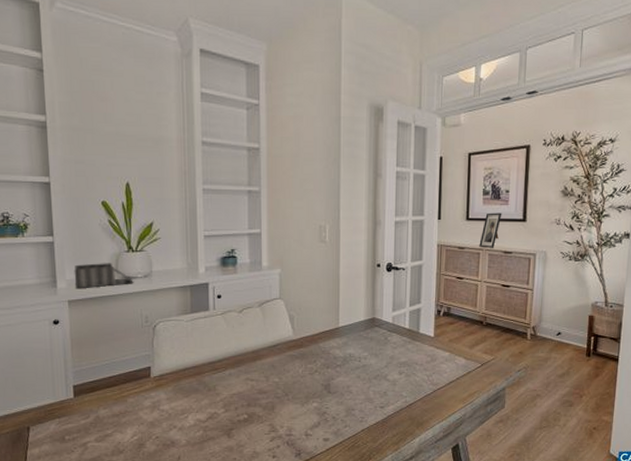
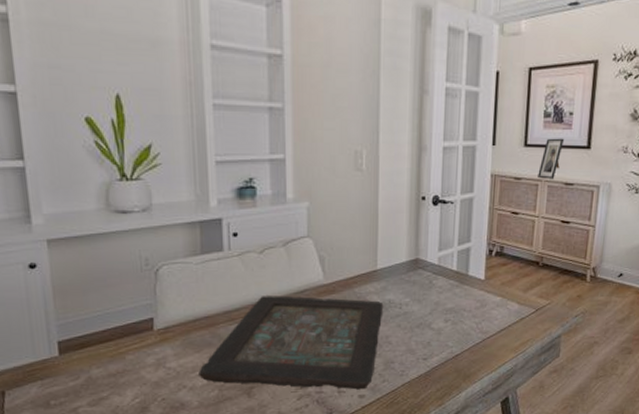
desk organizer: present [74,263,134,289] -> none [52,194,129,226]
decorative tray: none [187,349,345,434] -> present [199,295,384,390]

